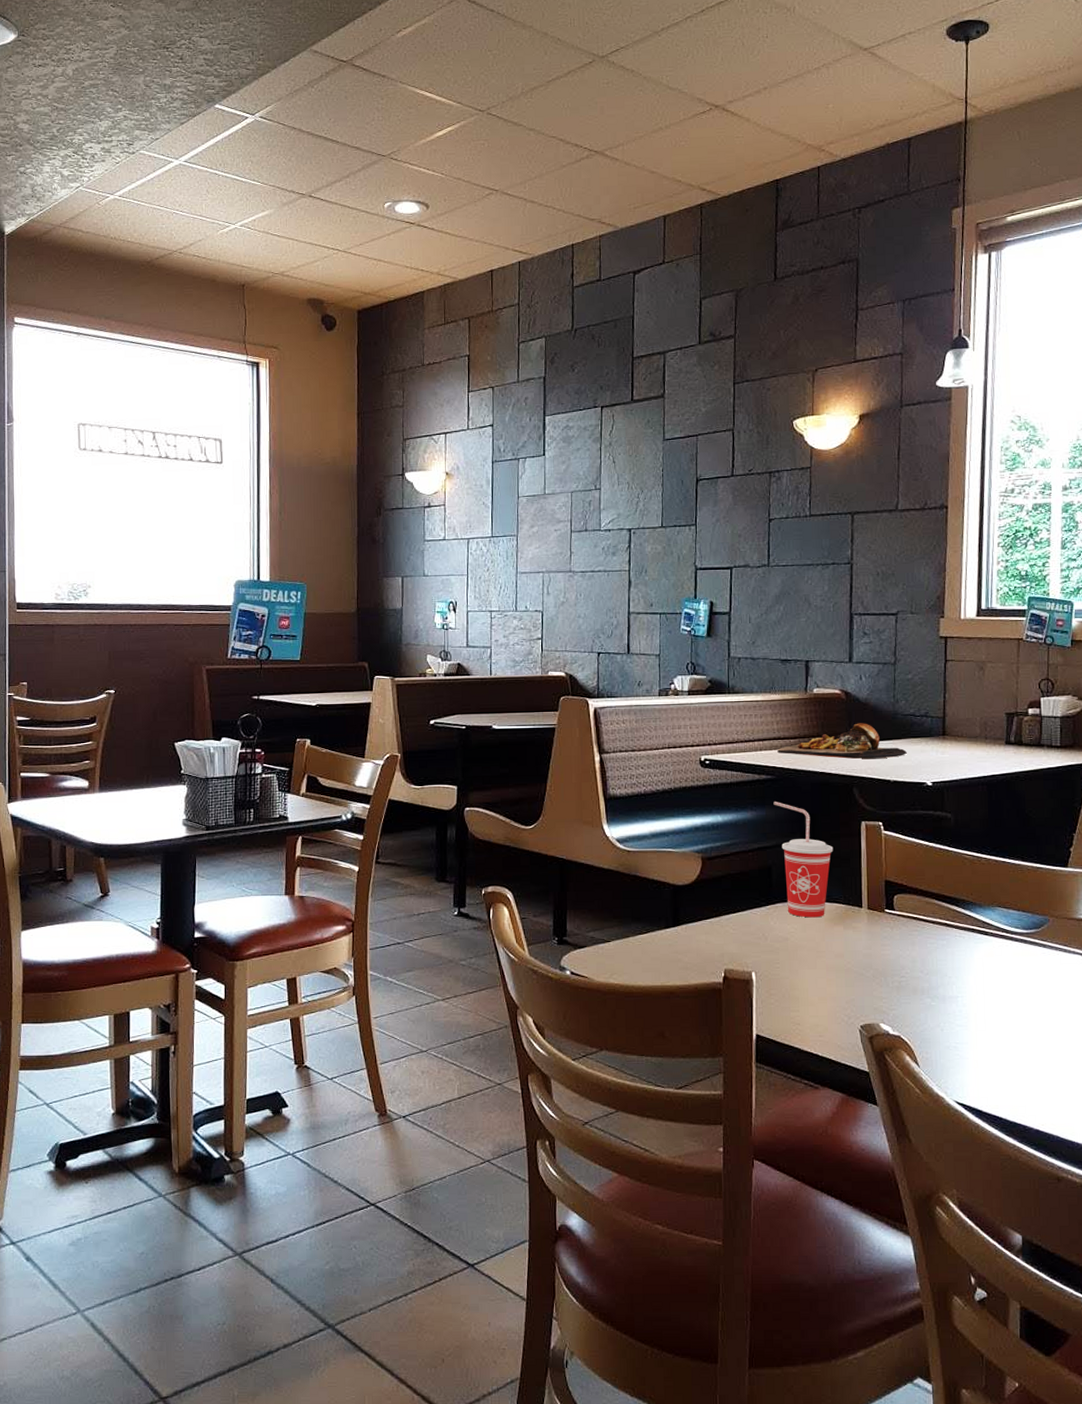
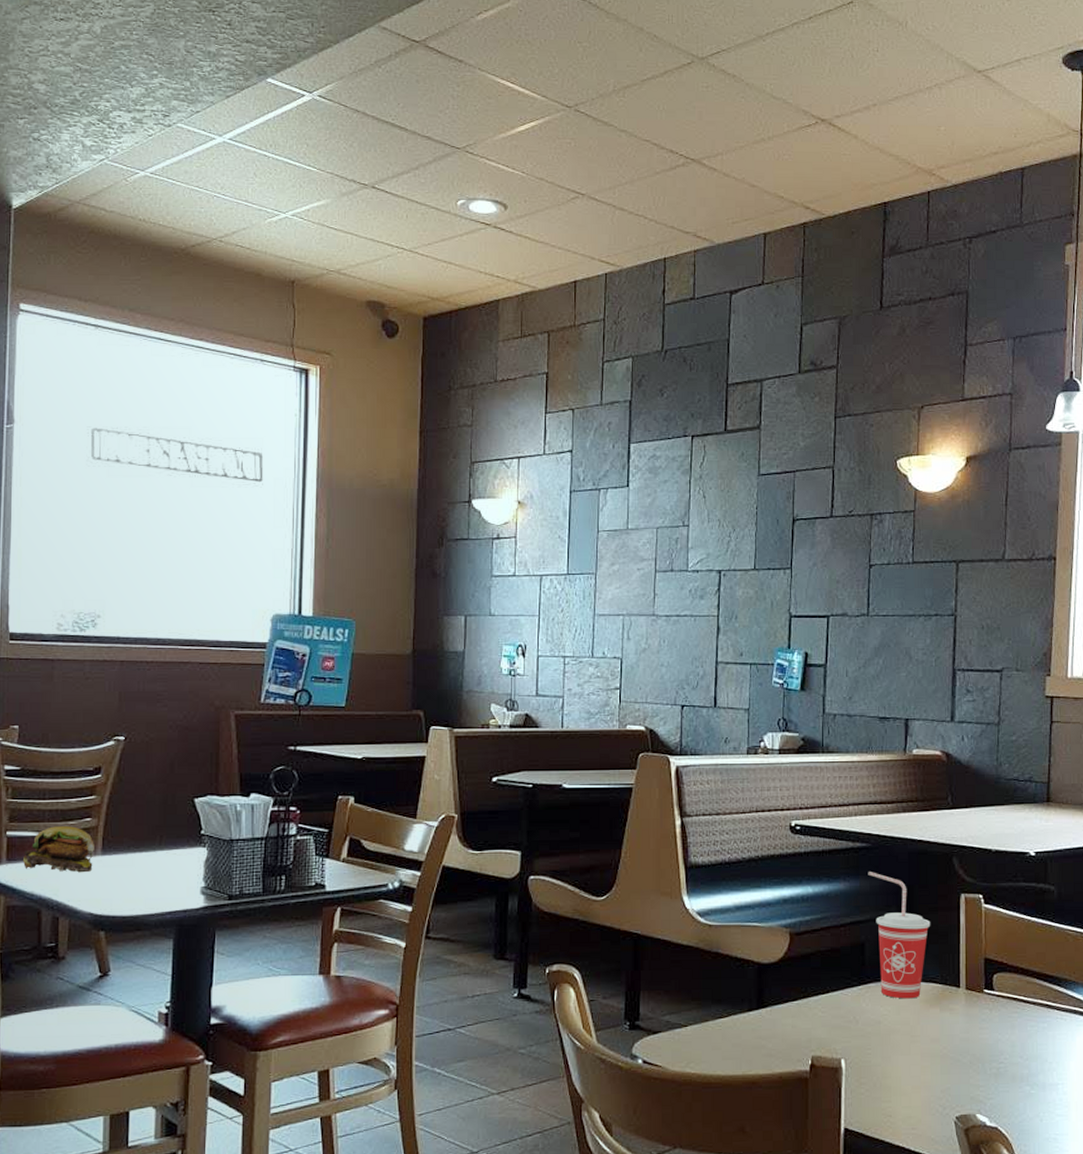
burger: none [35,768,93,808] -> present [23,826,94,873]
food tray: present [777,723,908,759] -> none [873,787,1011,826]

